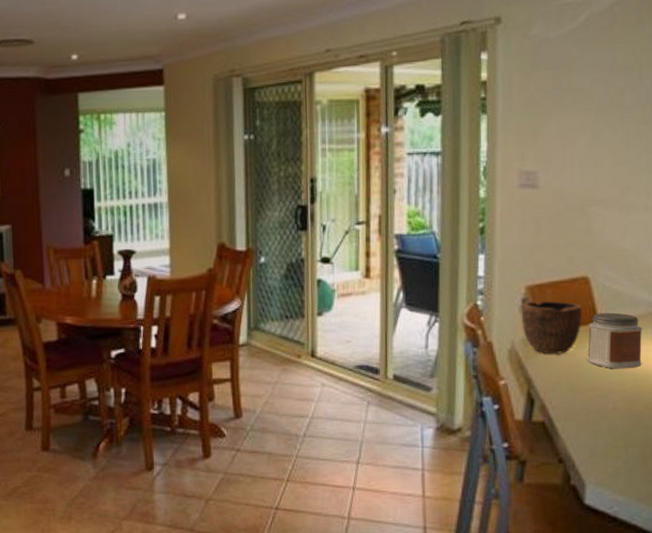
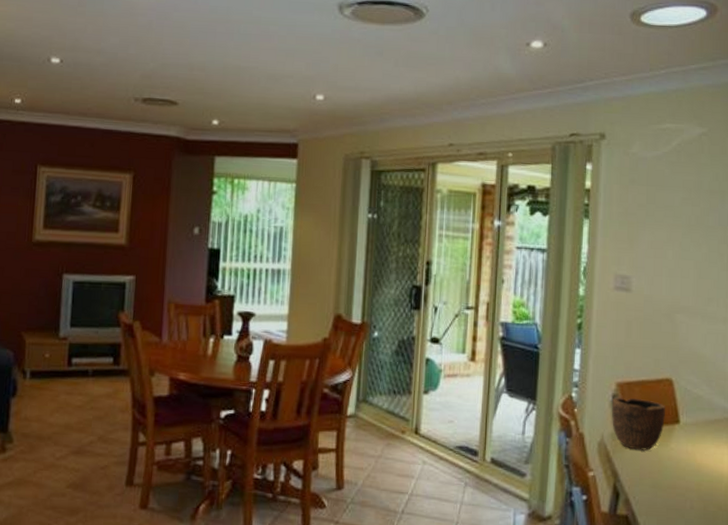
jar: present [587,312,643,369] -> none [669,414,719,470]

